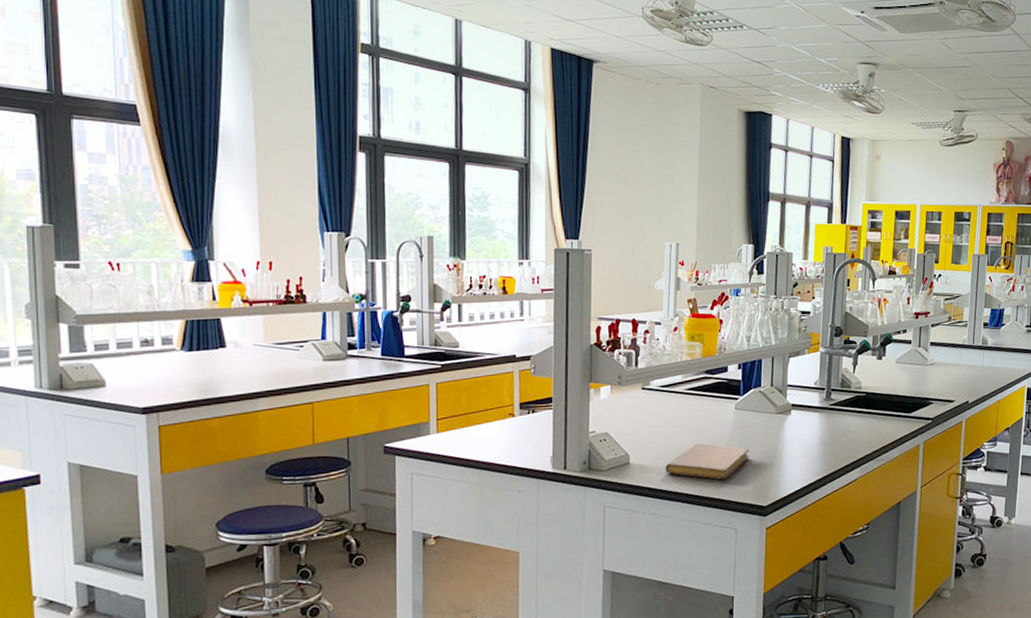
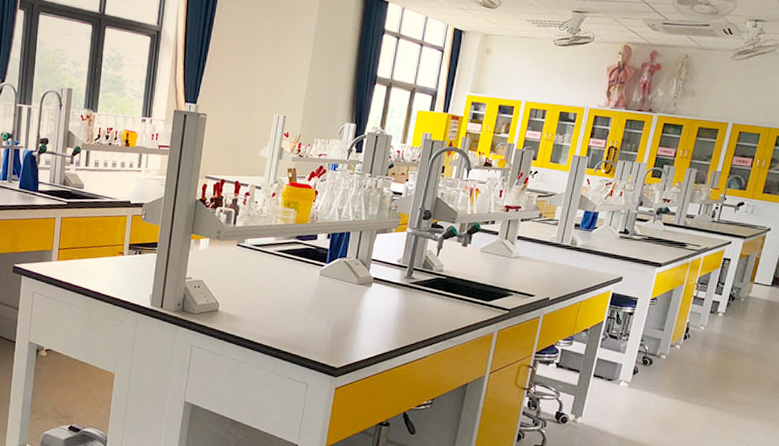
notebook: present [665,443,749,480] -> none [249,301,328,338]

